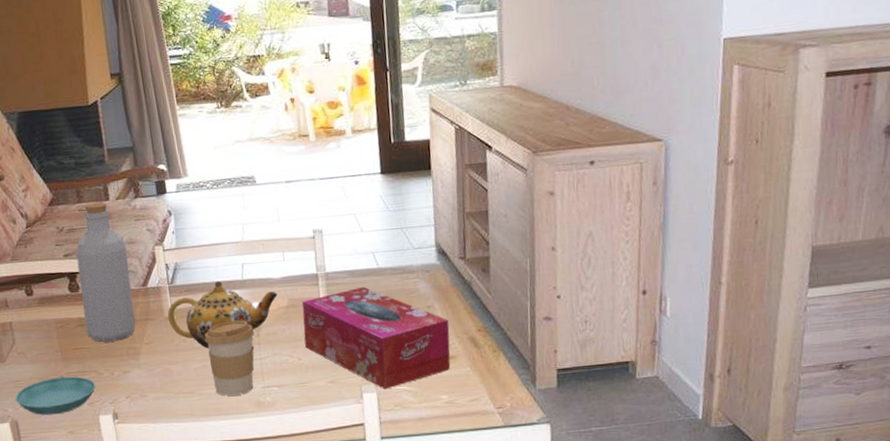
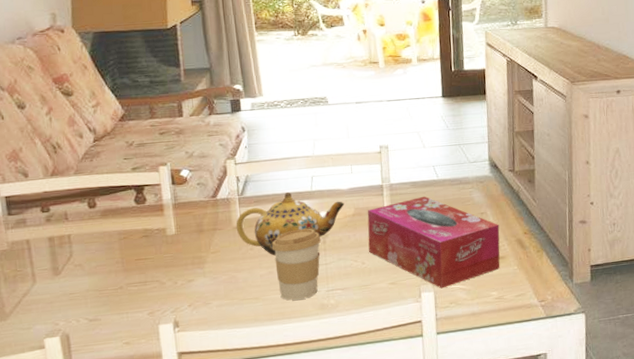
saucer: present [15,376,96,416] -> none [68,287,158,328]
bottle: present [76,202,136,342] -> none [145,118,203,253]

